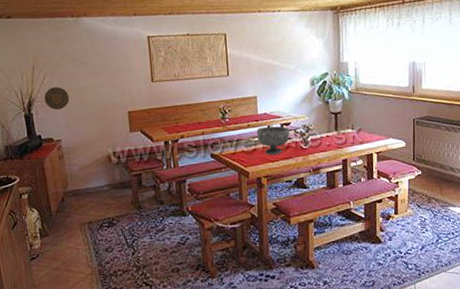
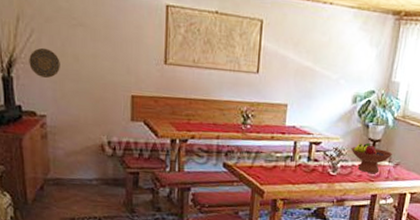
decorative bowl: present [257,126,290,155] -> none [280,142,319,177]
fruit bowl: none [317,116,354,142] -> present [351,143,393,173]

